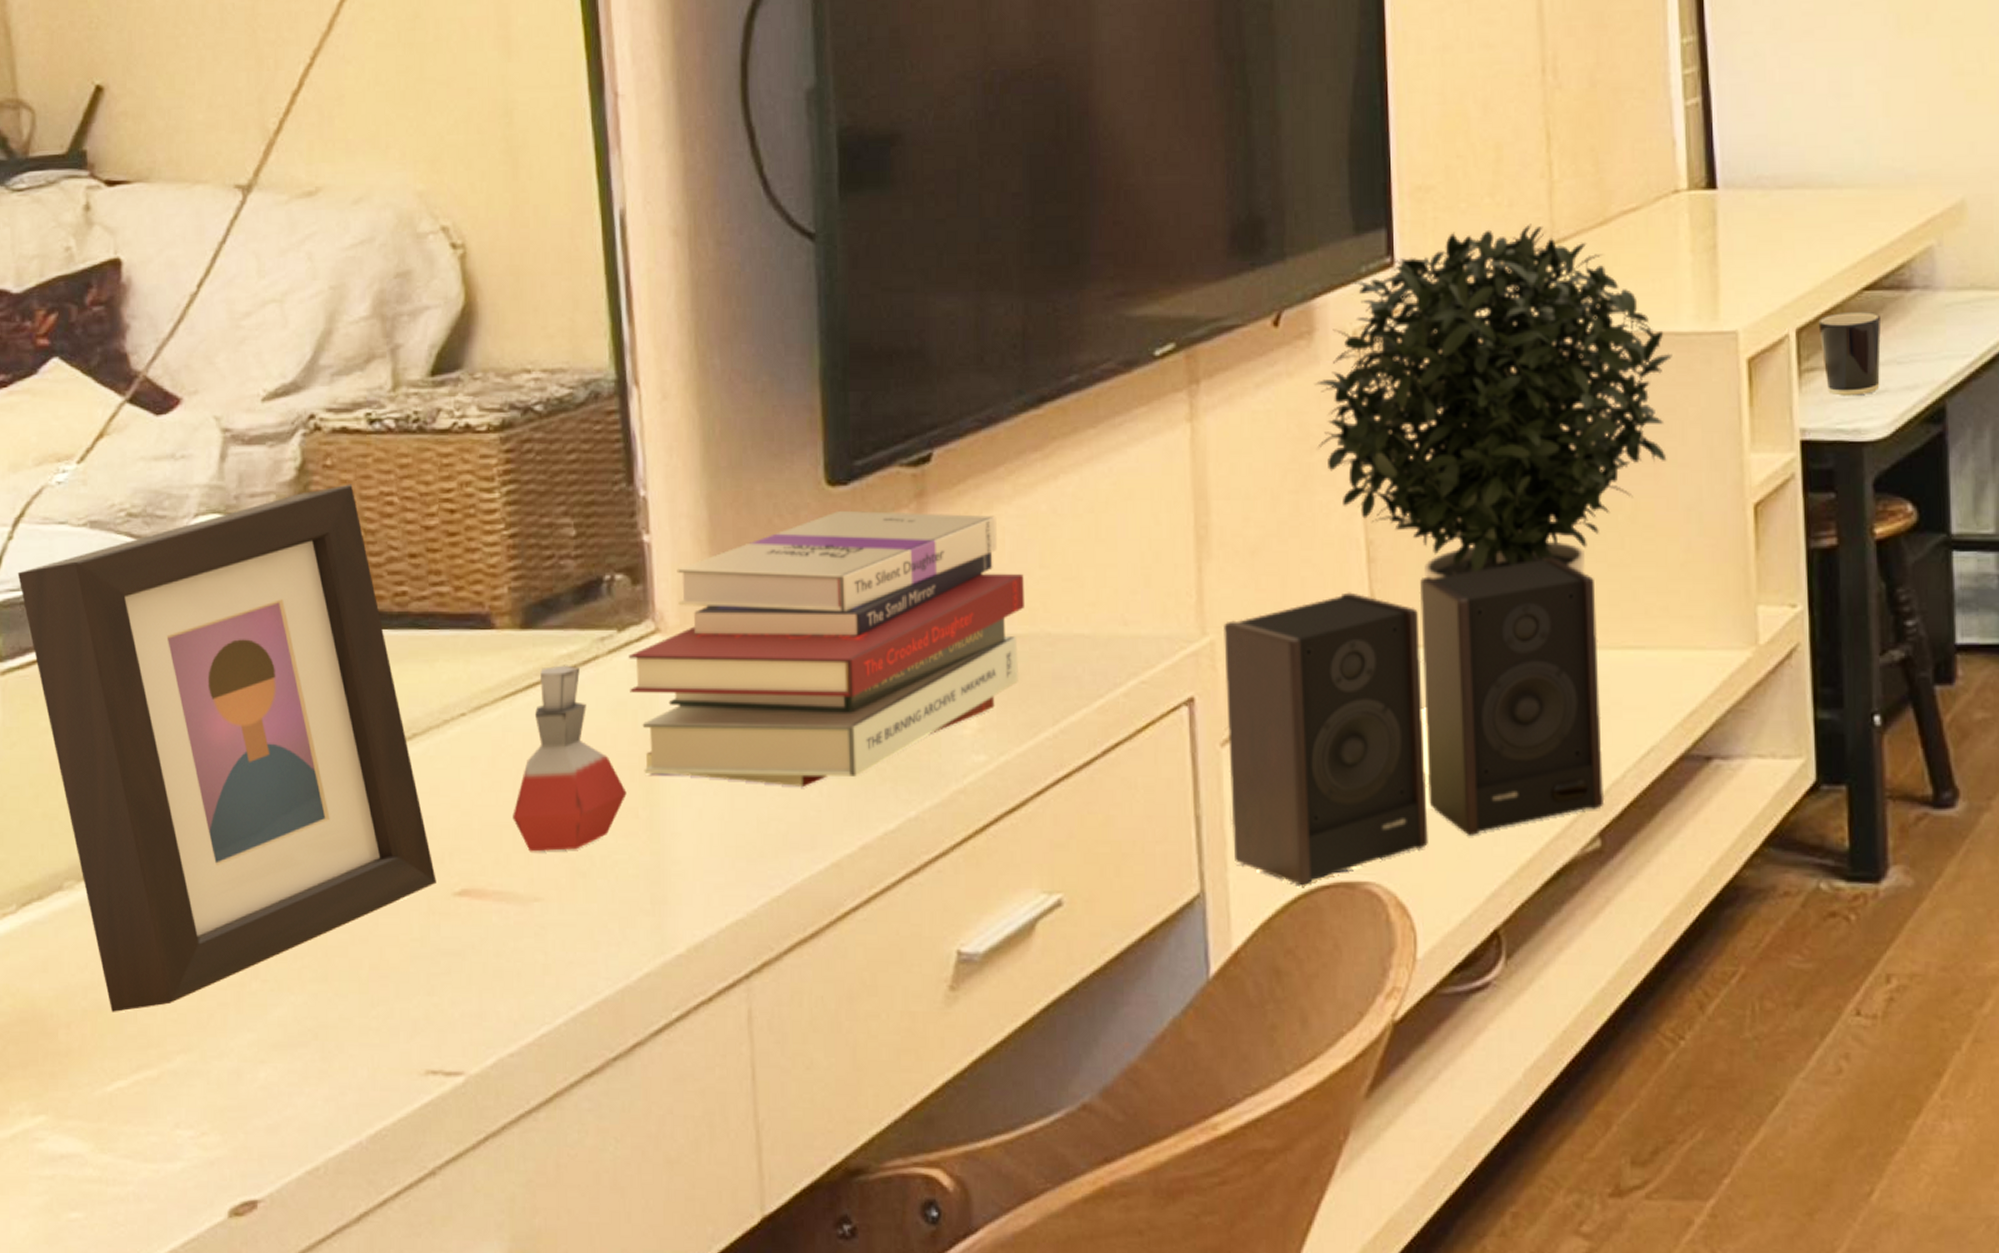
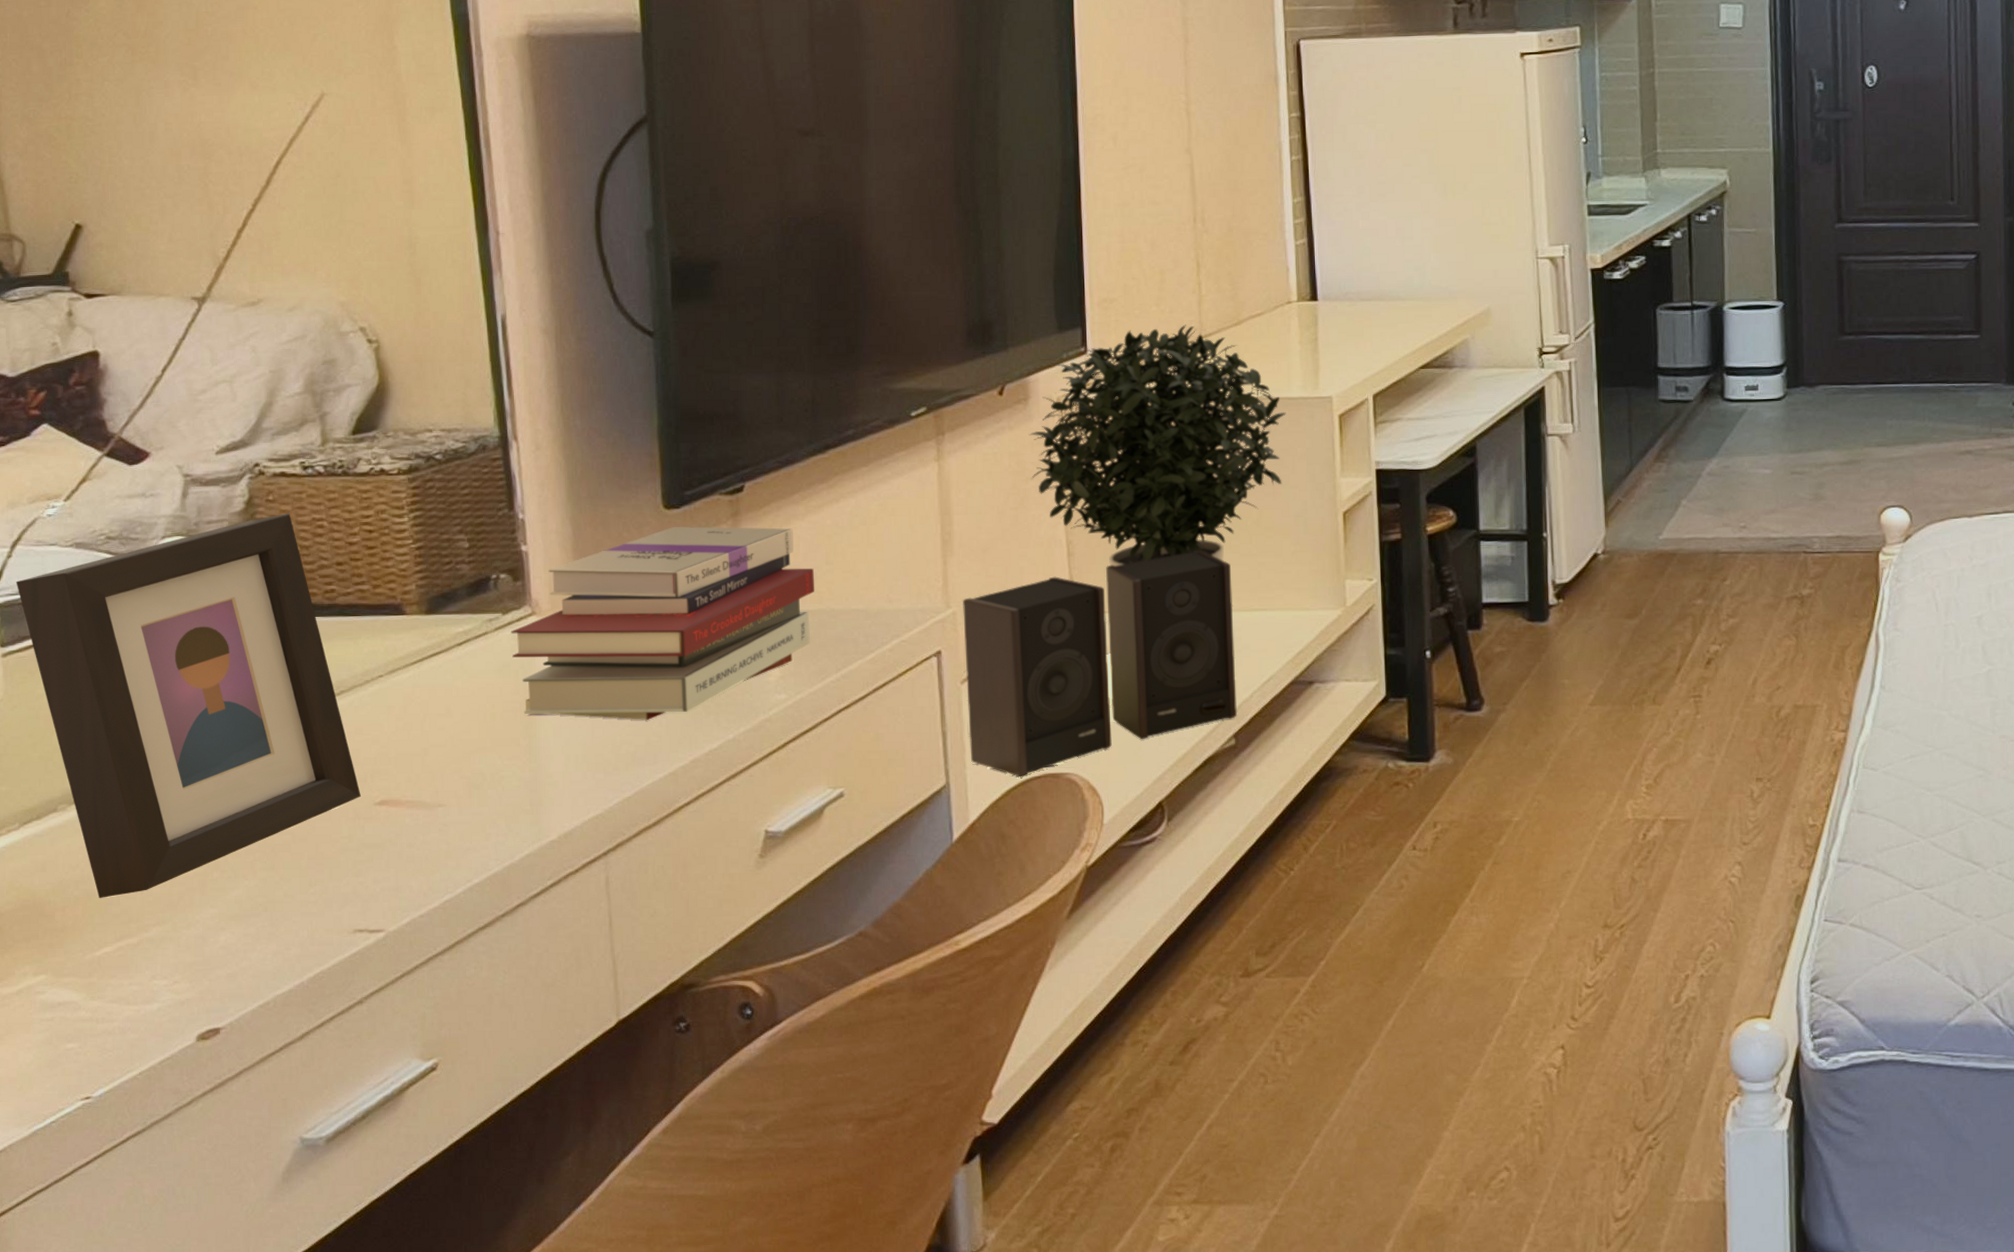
perfume bottle: present [513,665,627,852] -> none [421,639,510,772]
mug: present [1818,312,1881,396] -> none [1388,383,1432,439]

